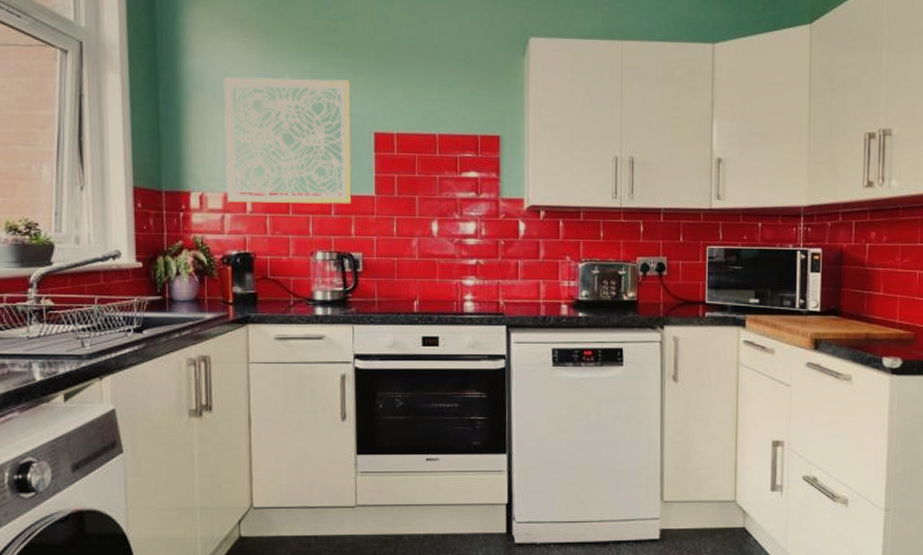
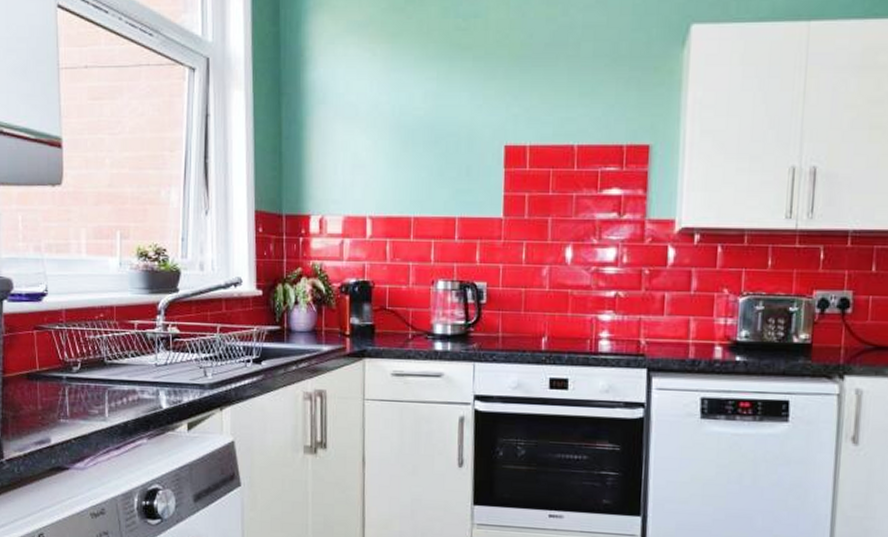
wall art: present [224,76,352,204] -> none [346,85,480,228]

